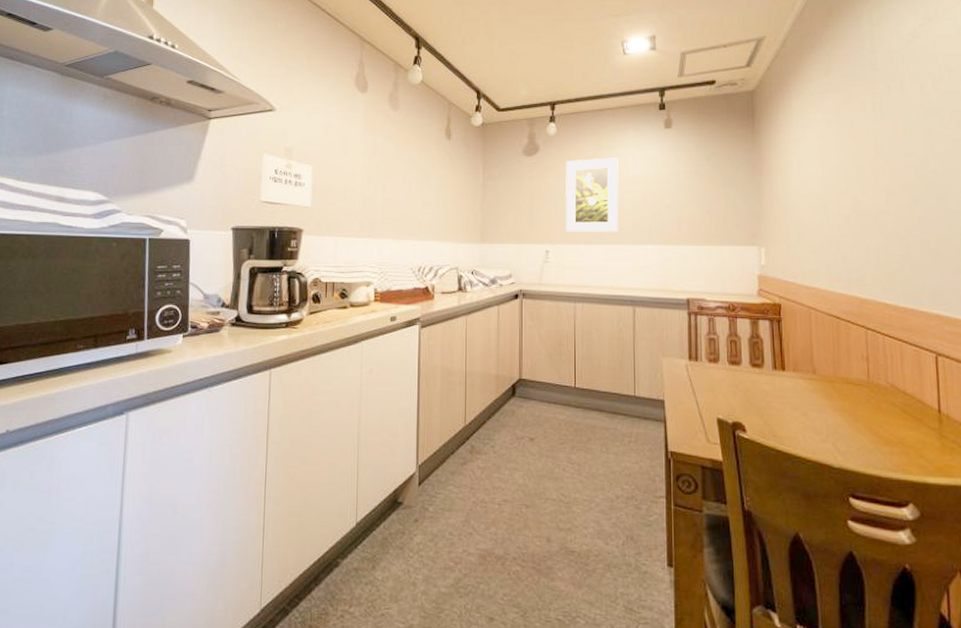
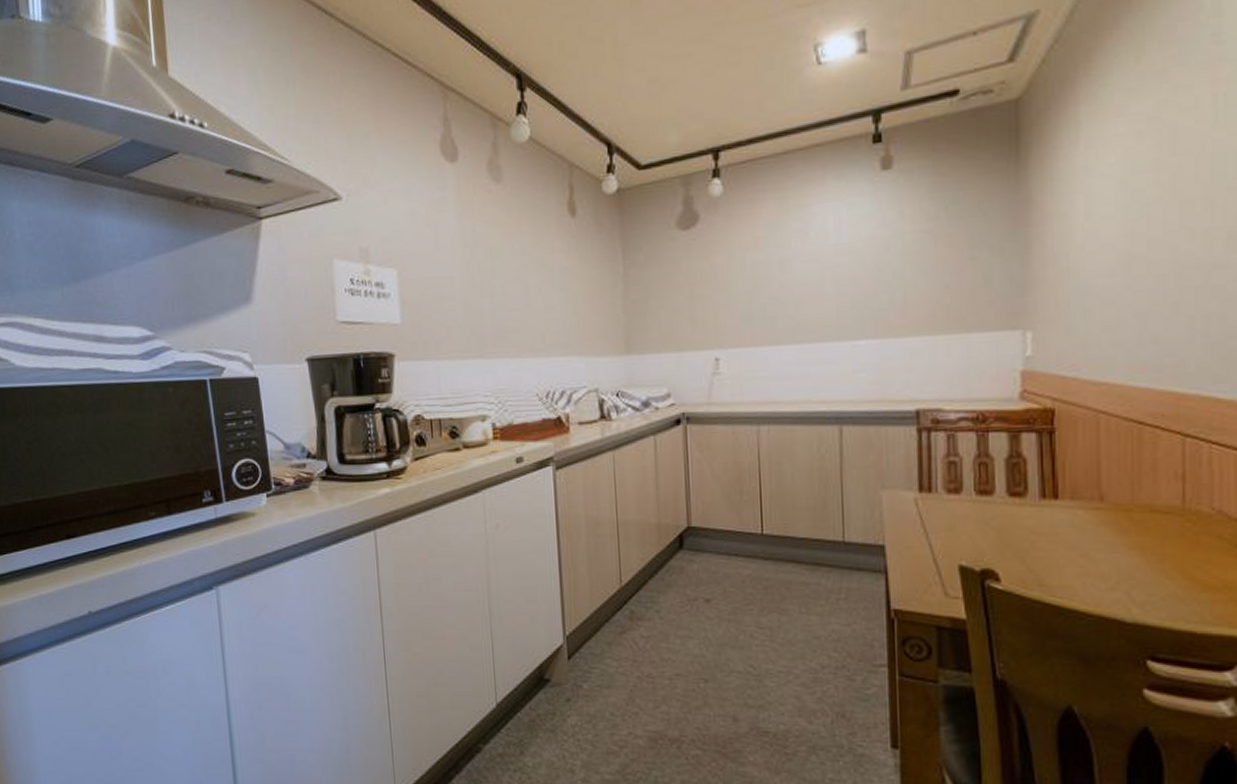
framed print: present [566,157,619,232] -> none [738,220,816,331]

